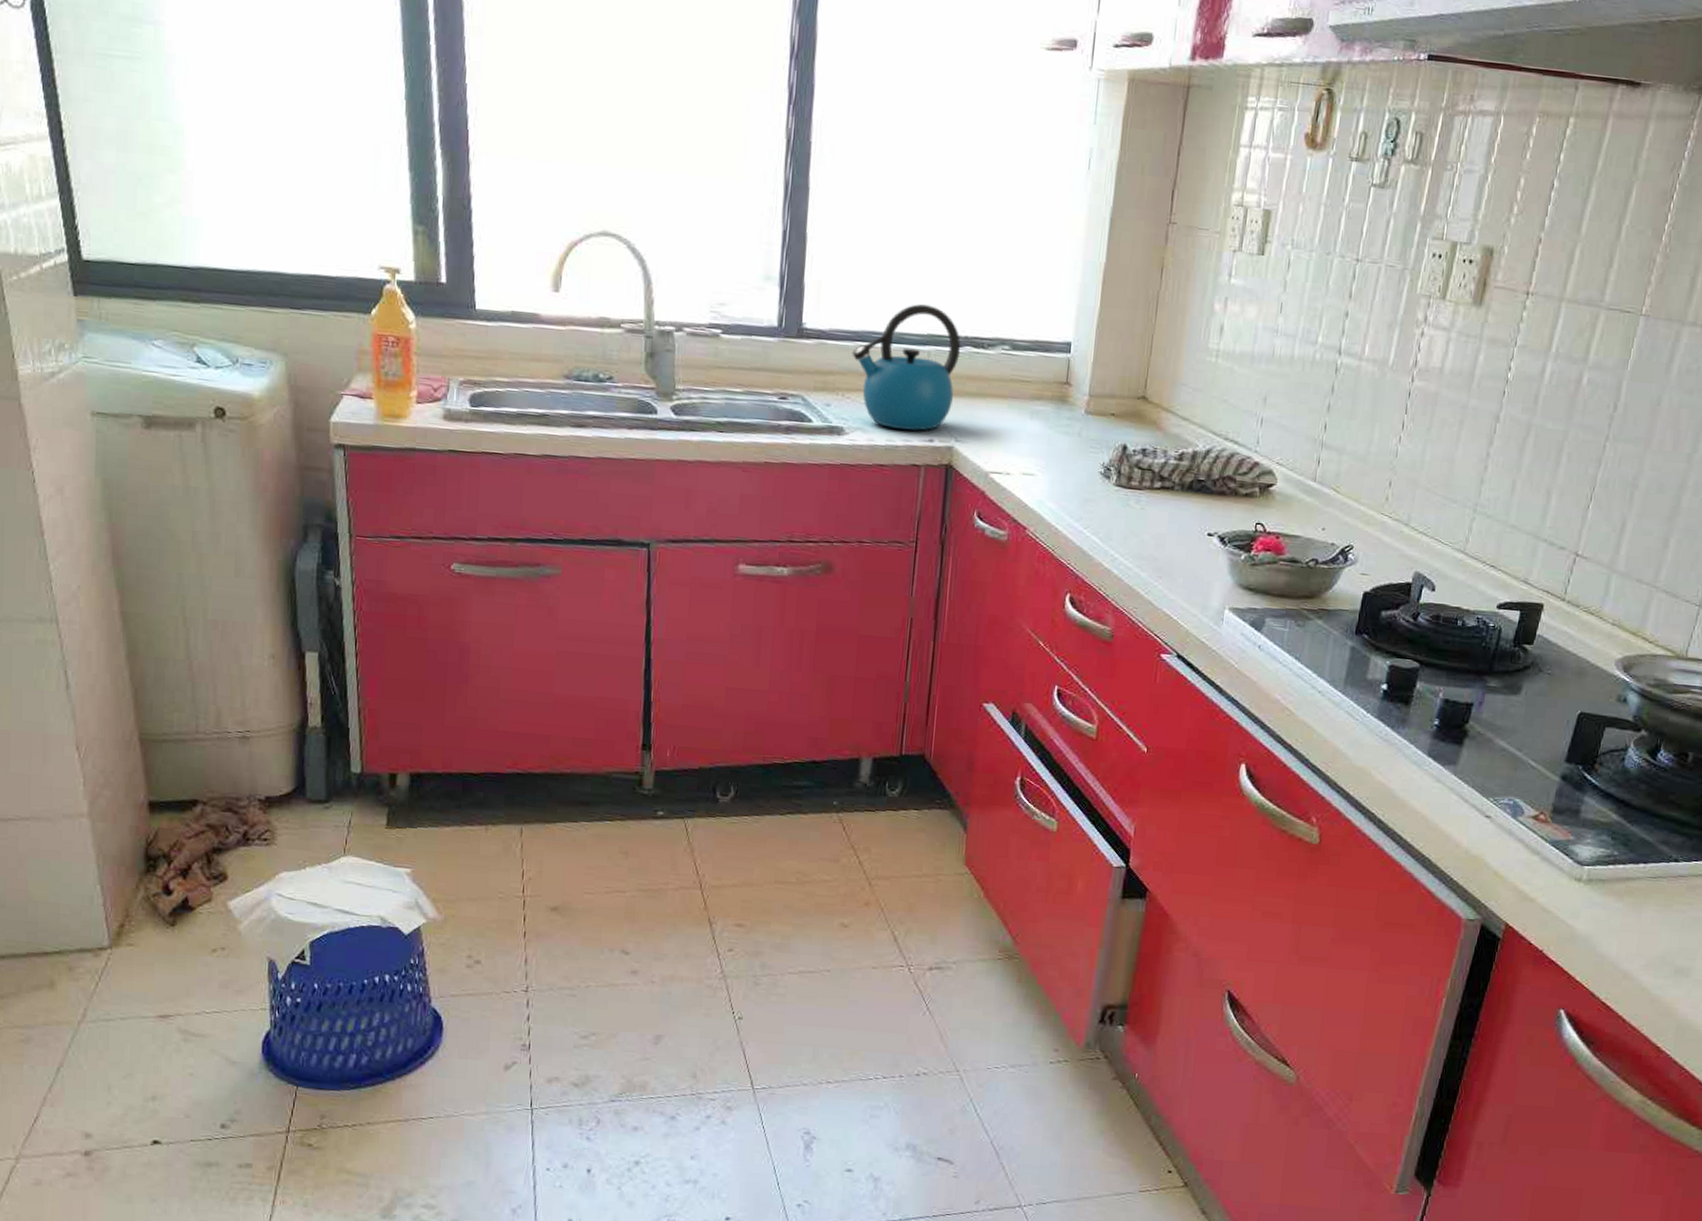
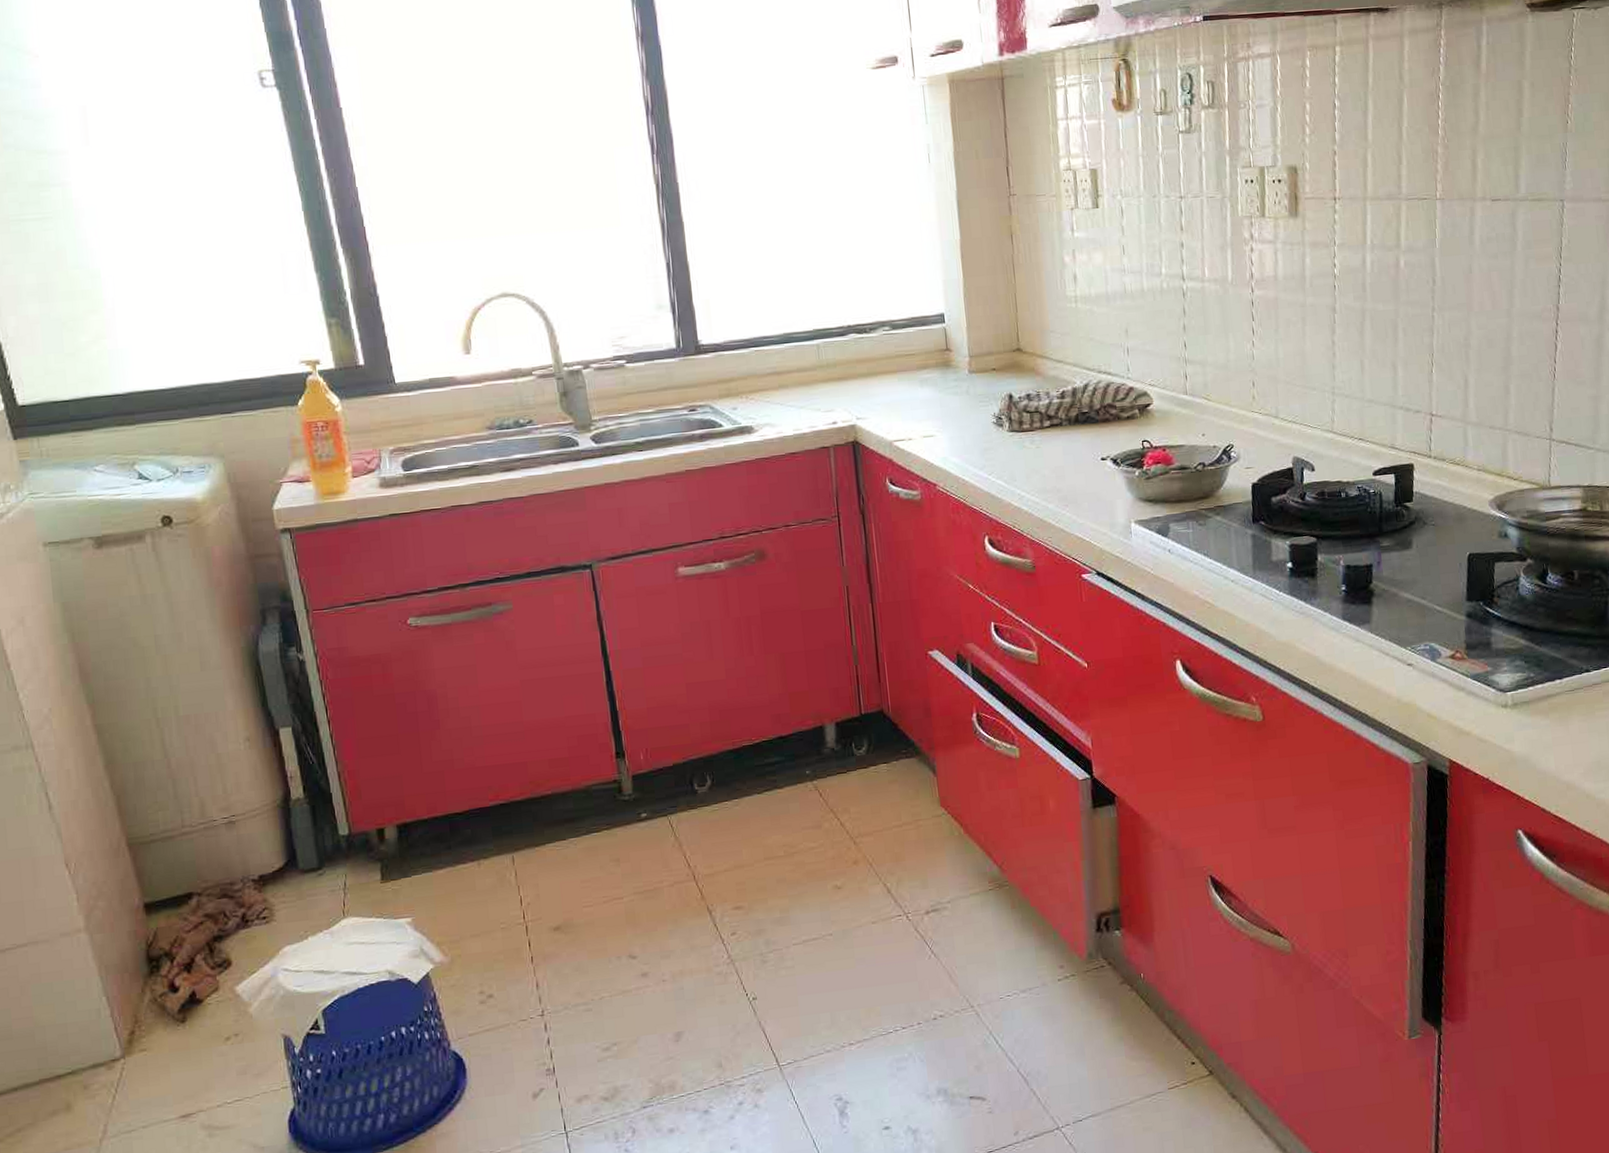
kettle: present [852,304,961,431] -> none [748,304,848,419]

